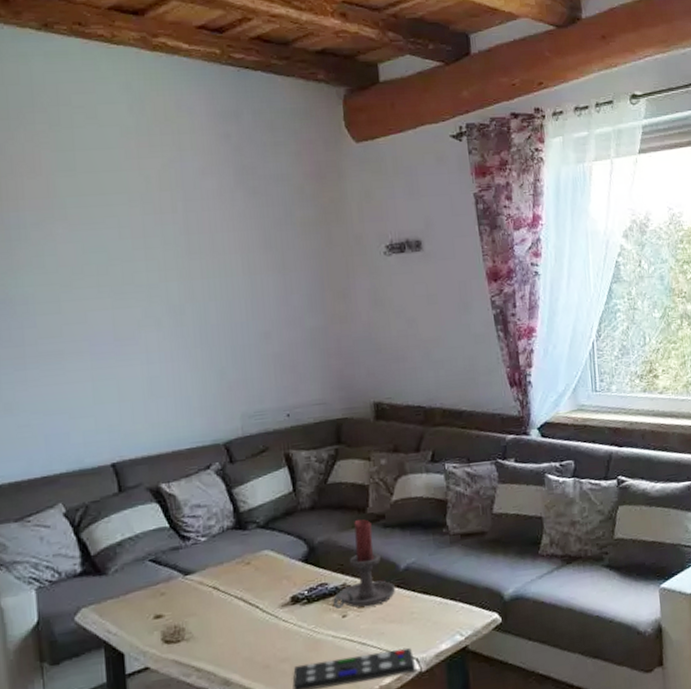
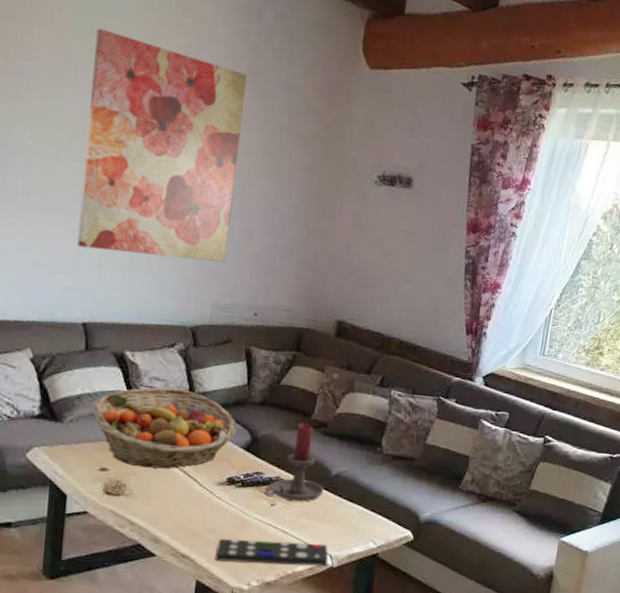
wall art: none [79,164,247,386] -> present [77,28,248,262]
fruit basket: none [137,511,292,606] -> present [93,387,237,469]

